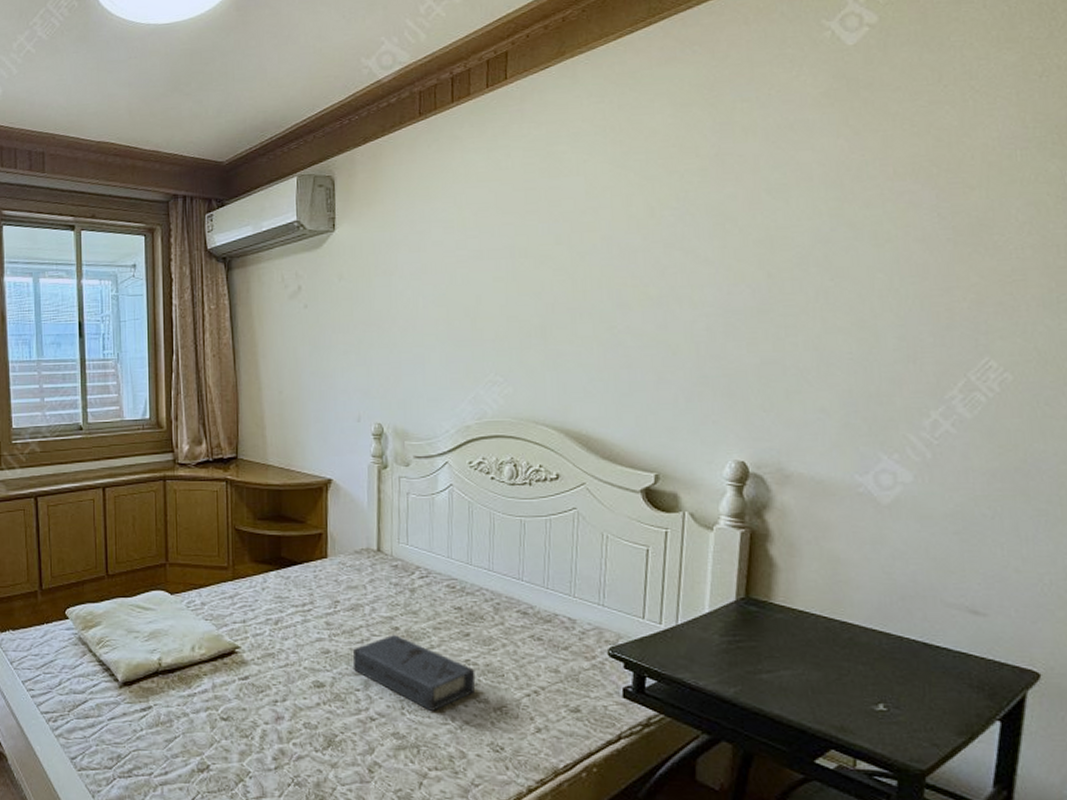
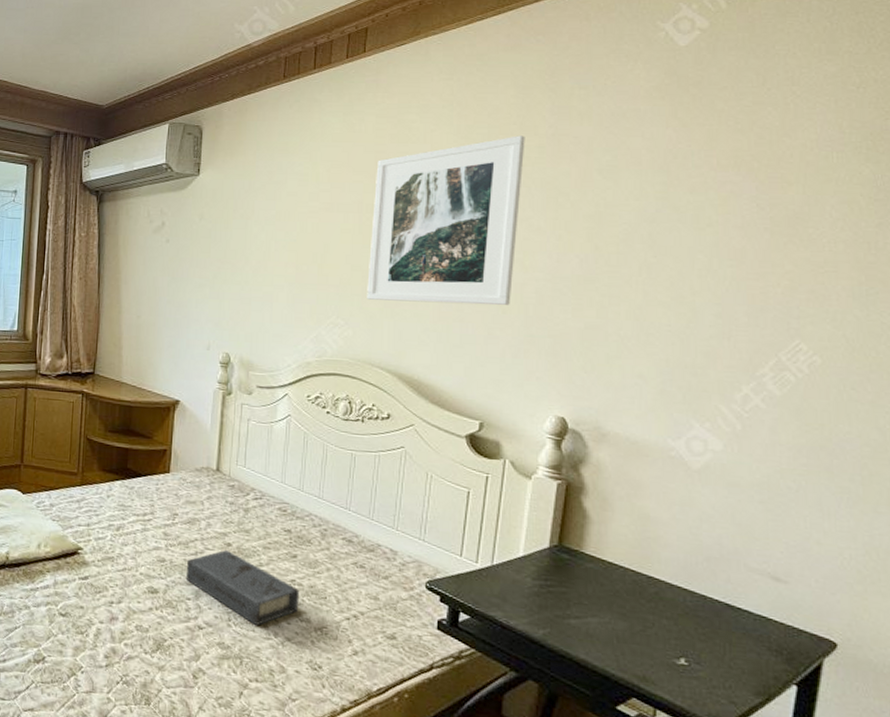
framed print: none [525,158,687,352] -> present [367,135,525,305]

